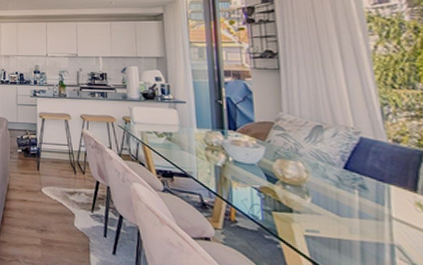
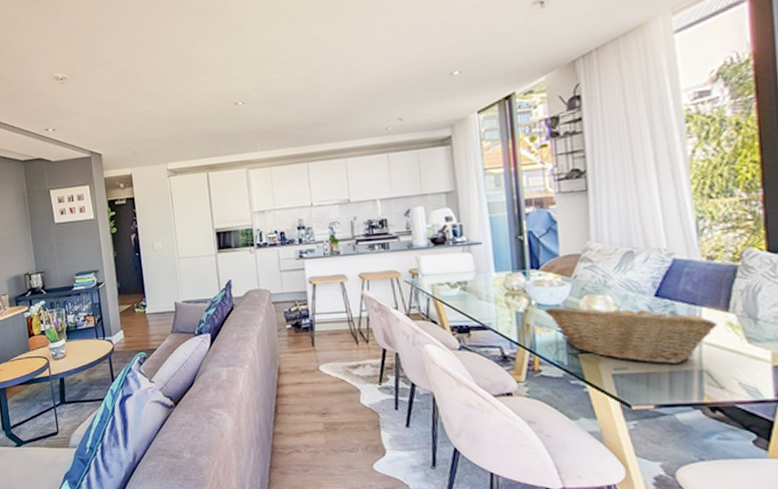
fruit basket: none [240,165,407,236] -> present [543,306,718,365]

